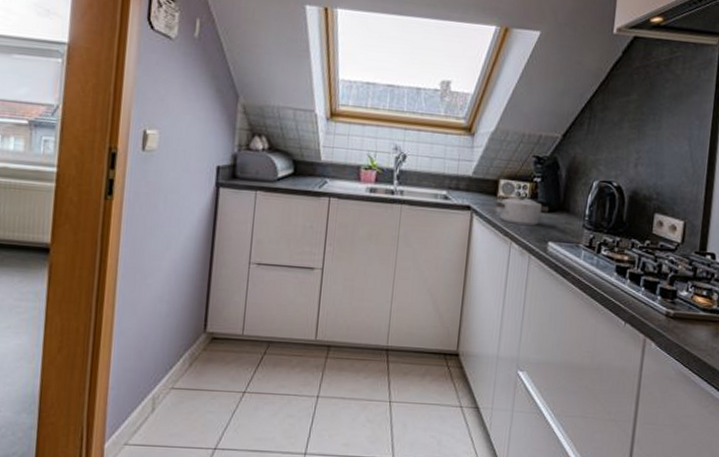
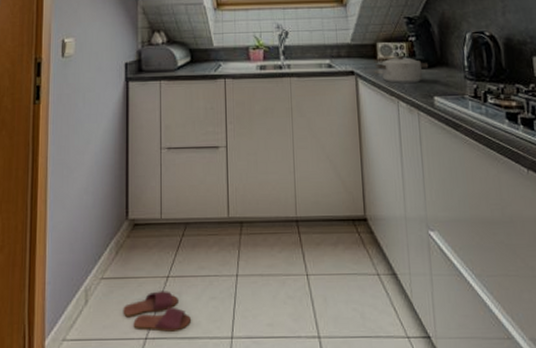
slippers: none [192,405,264,444] -> present [123,291,191,332]

